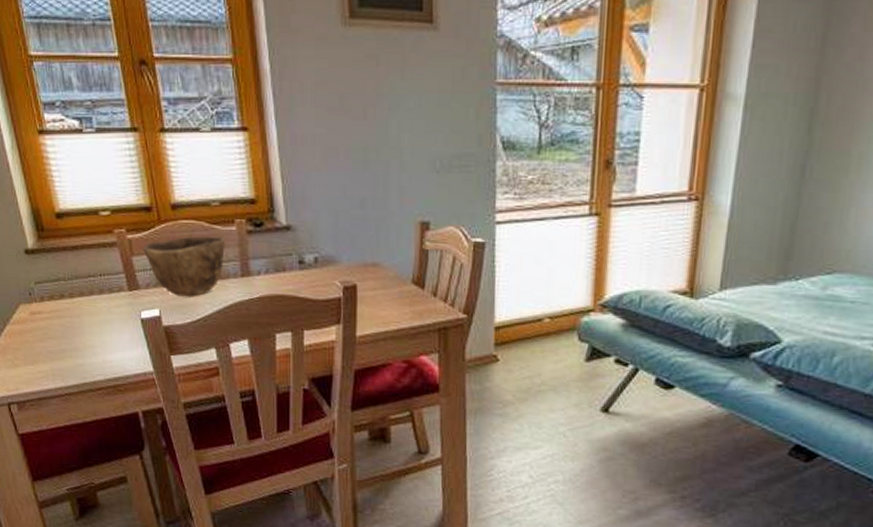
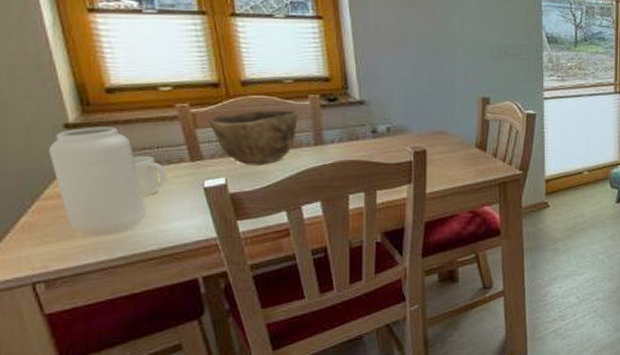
vase: none [14,253,93,364] -> present [48,127,146,238]
mug: none [81,284,109,326] -> present [133,156,167,197]

